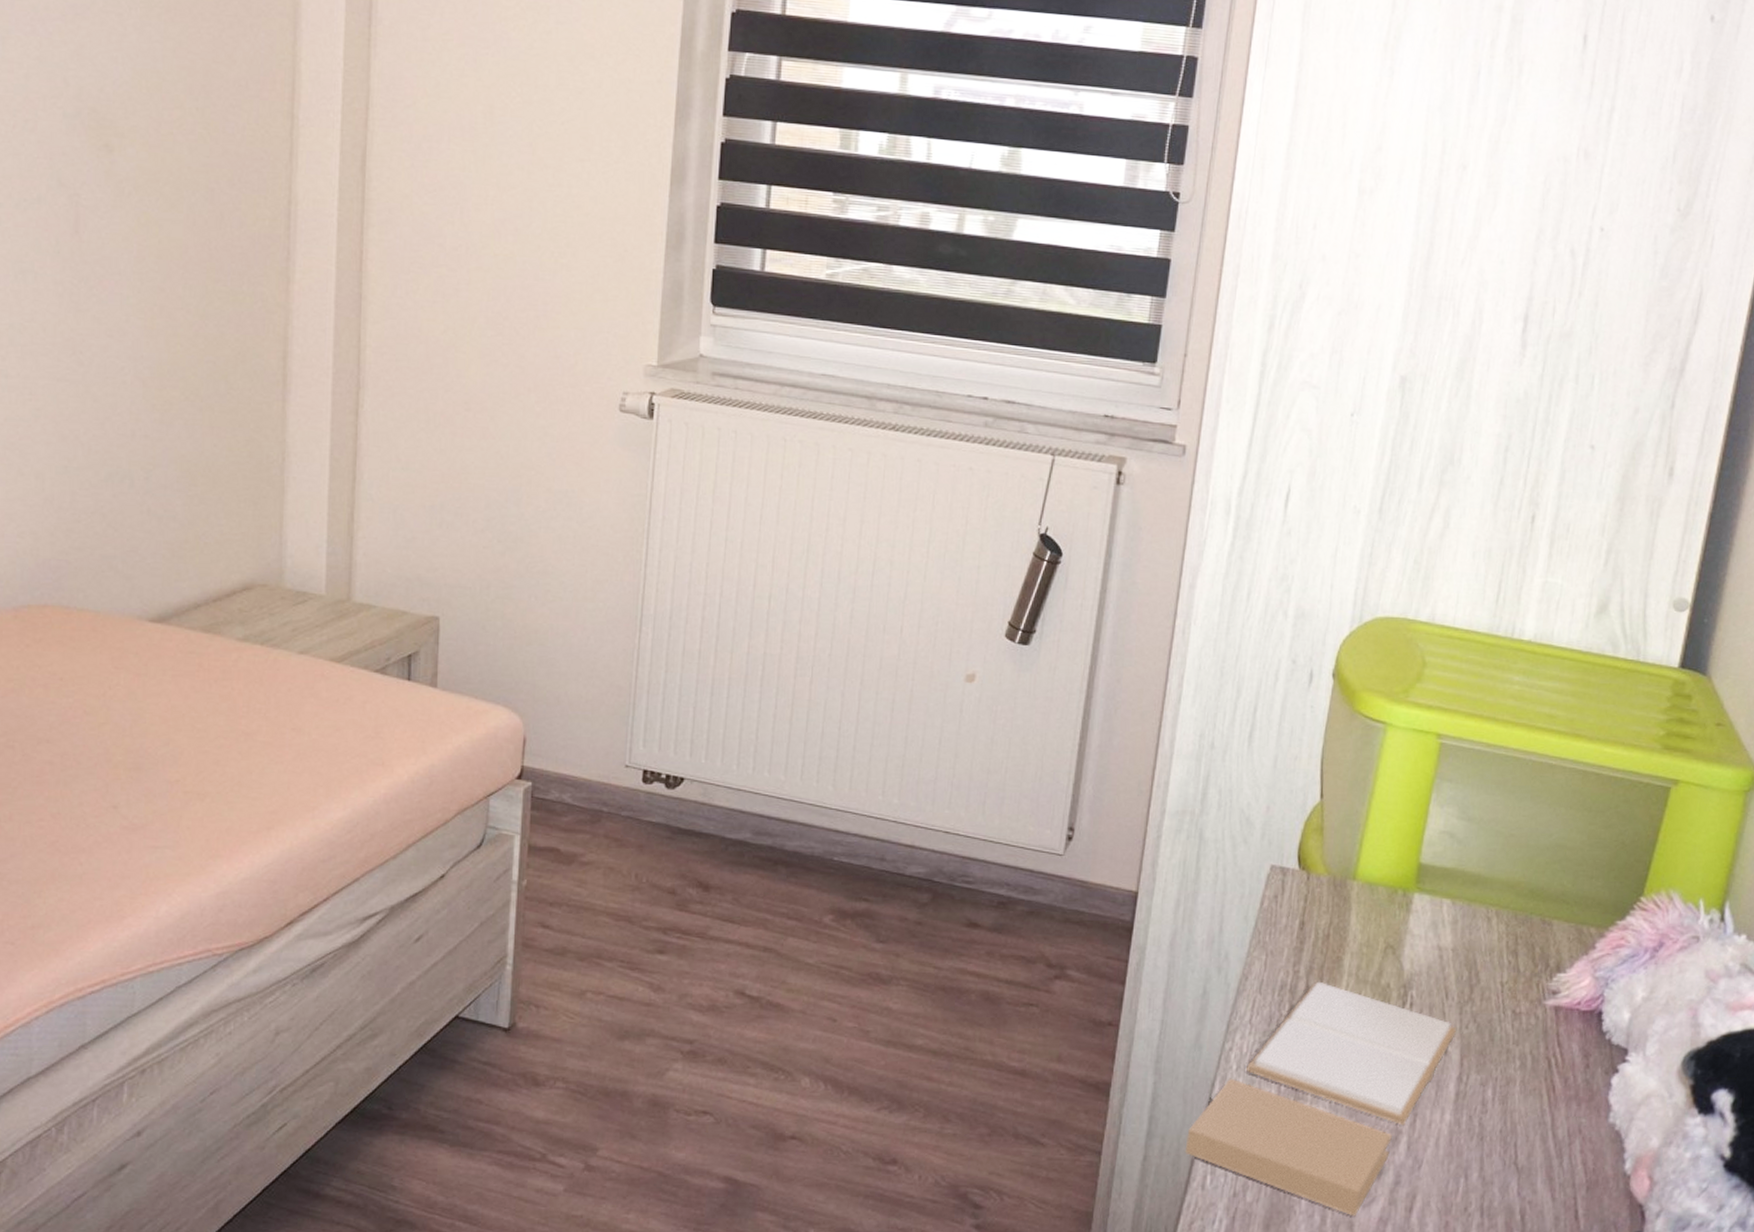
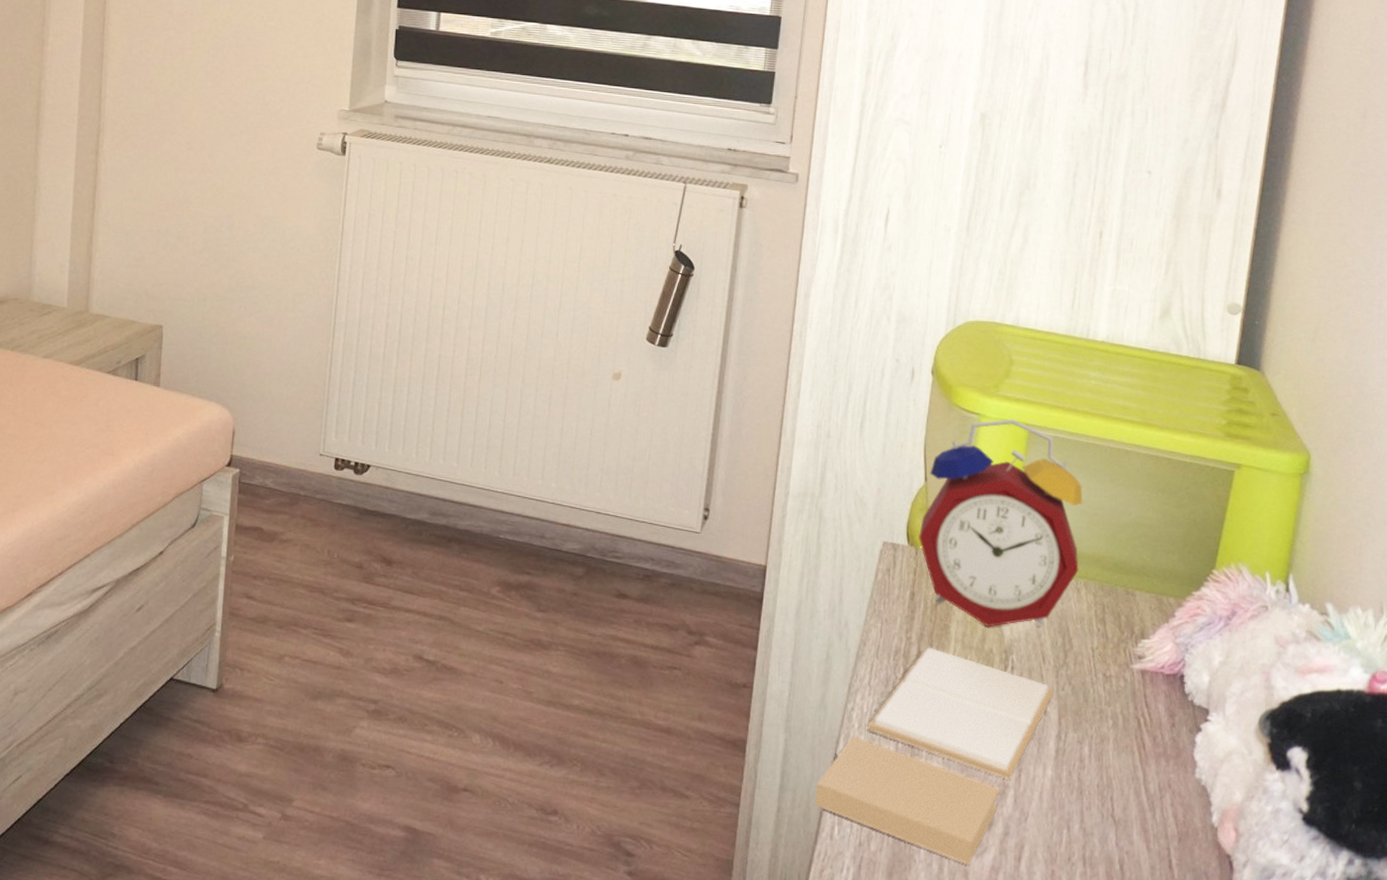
alarm clock: none [1311,727,1500,960] -> present [919,418,1083,627]

